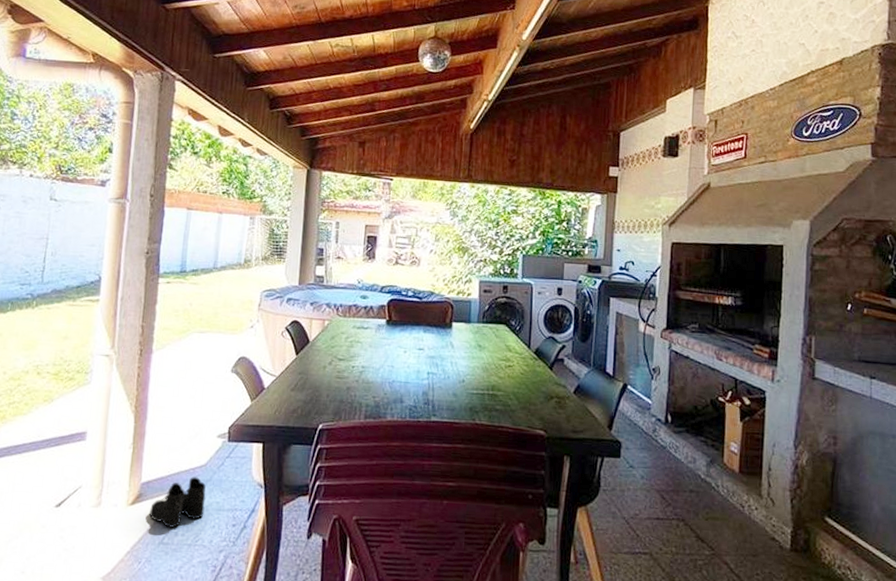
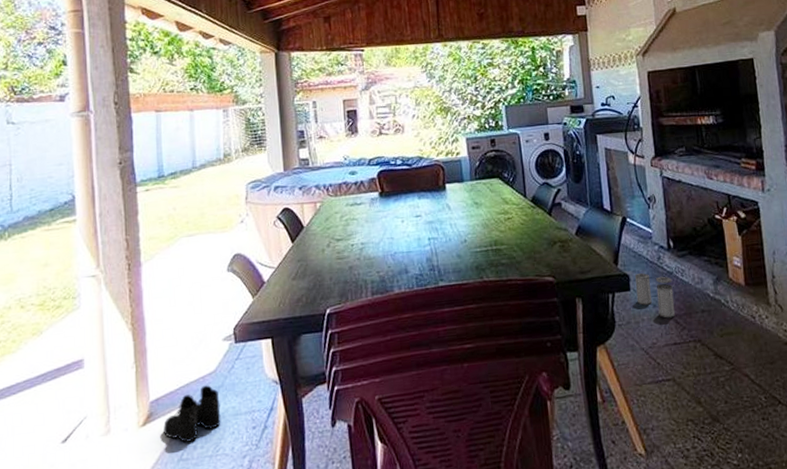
trash can: none [625,441,664,492] -> present [634,272,675,318]

